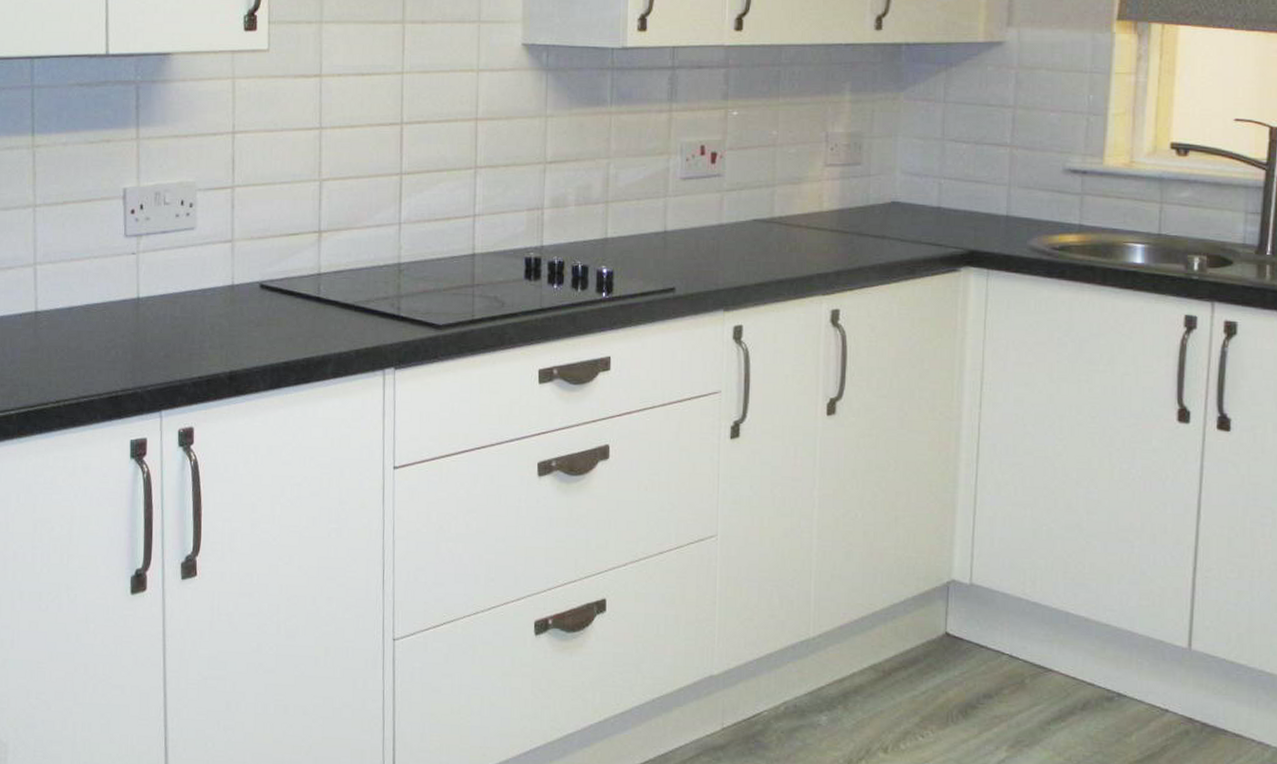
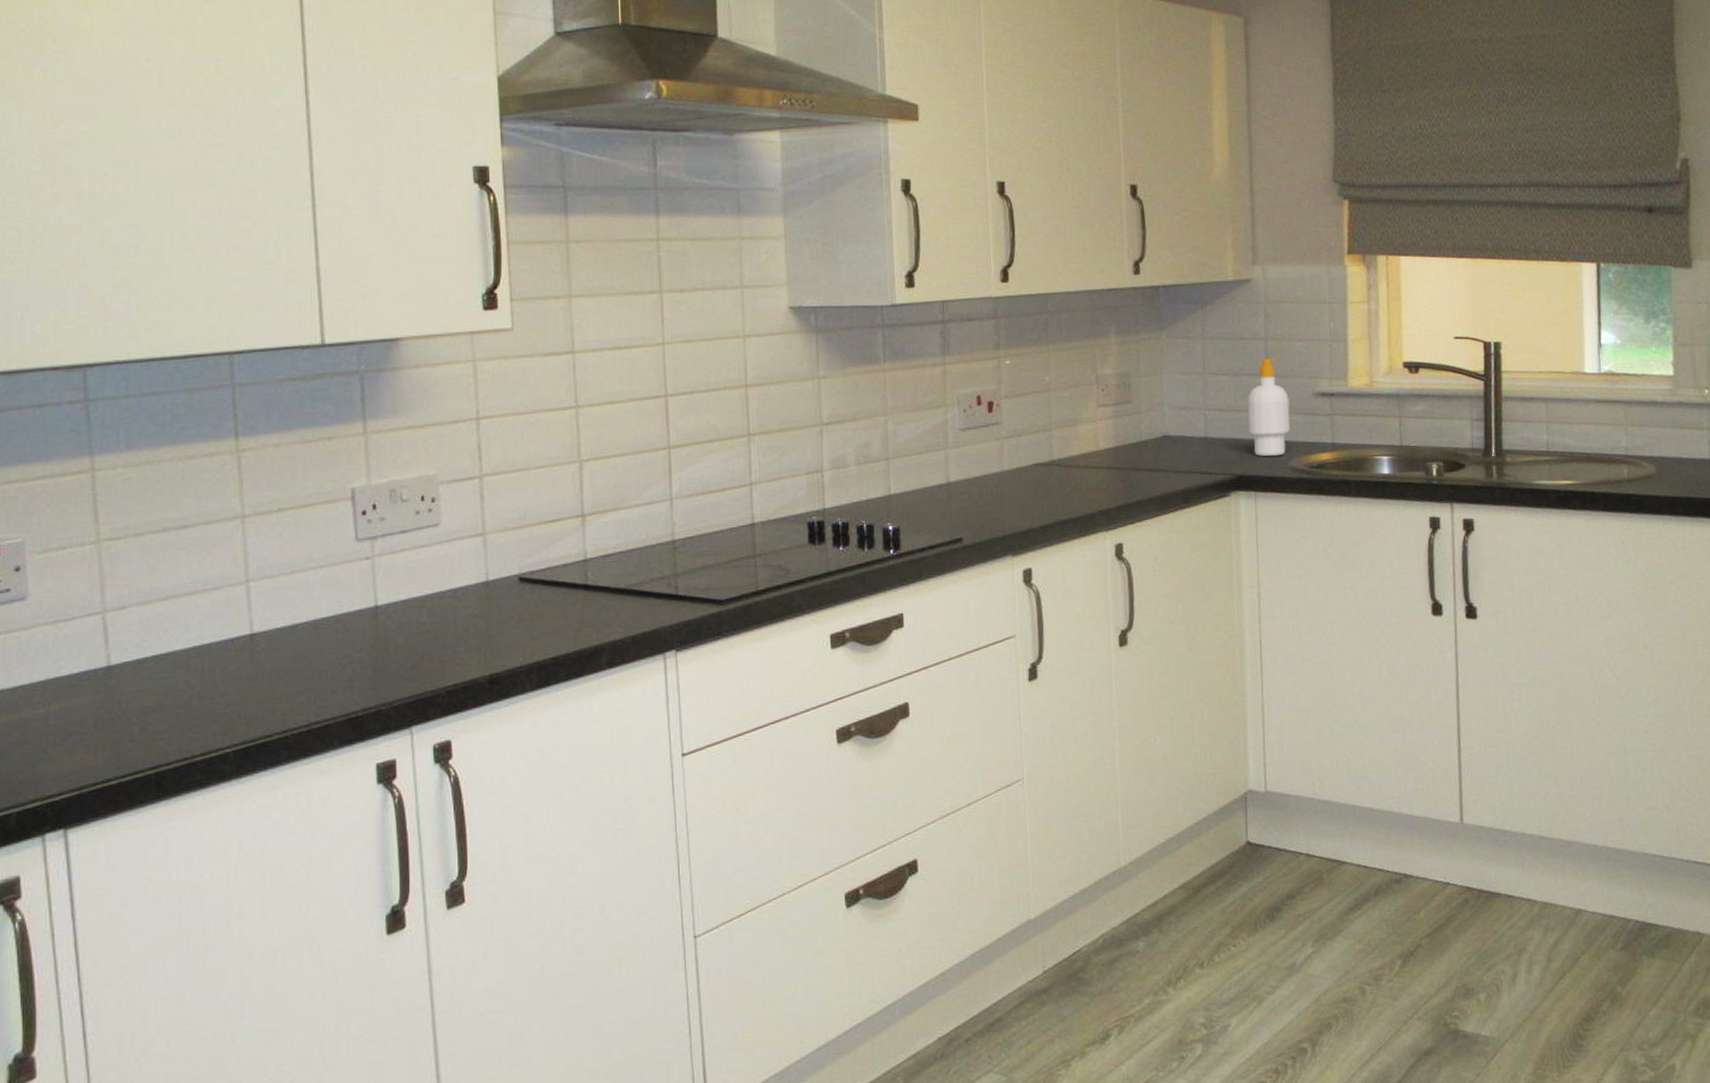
soap bottle: none [985,128,1035,234] -> present [1247,358,1290,457]

